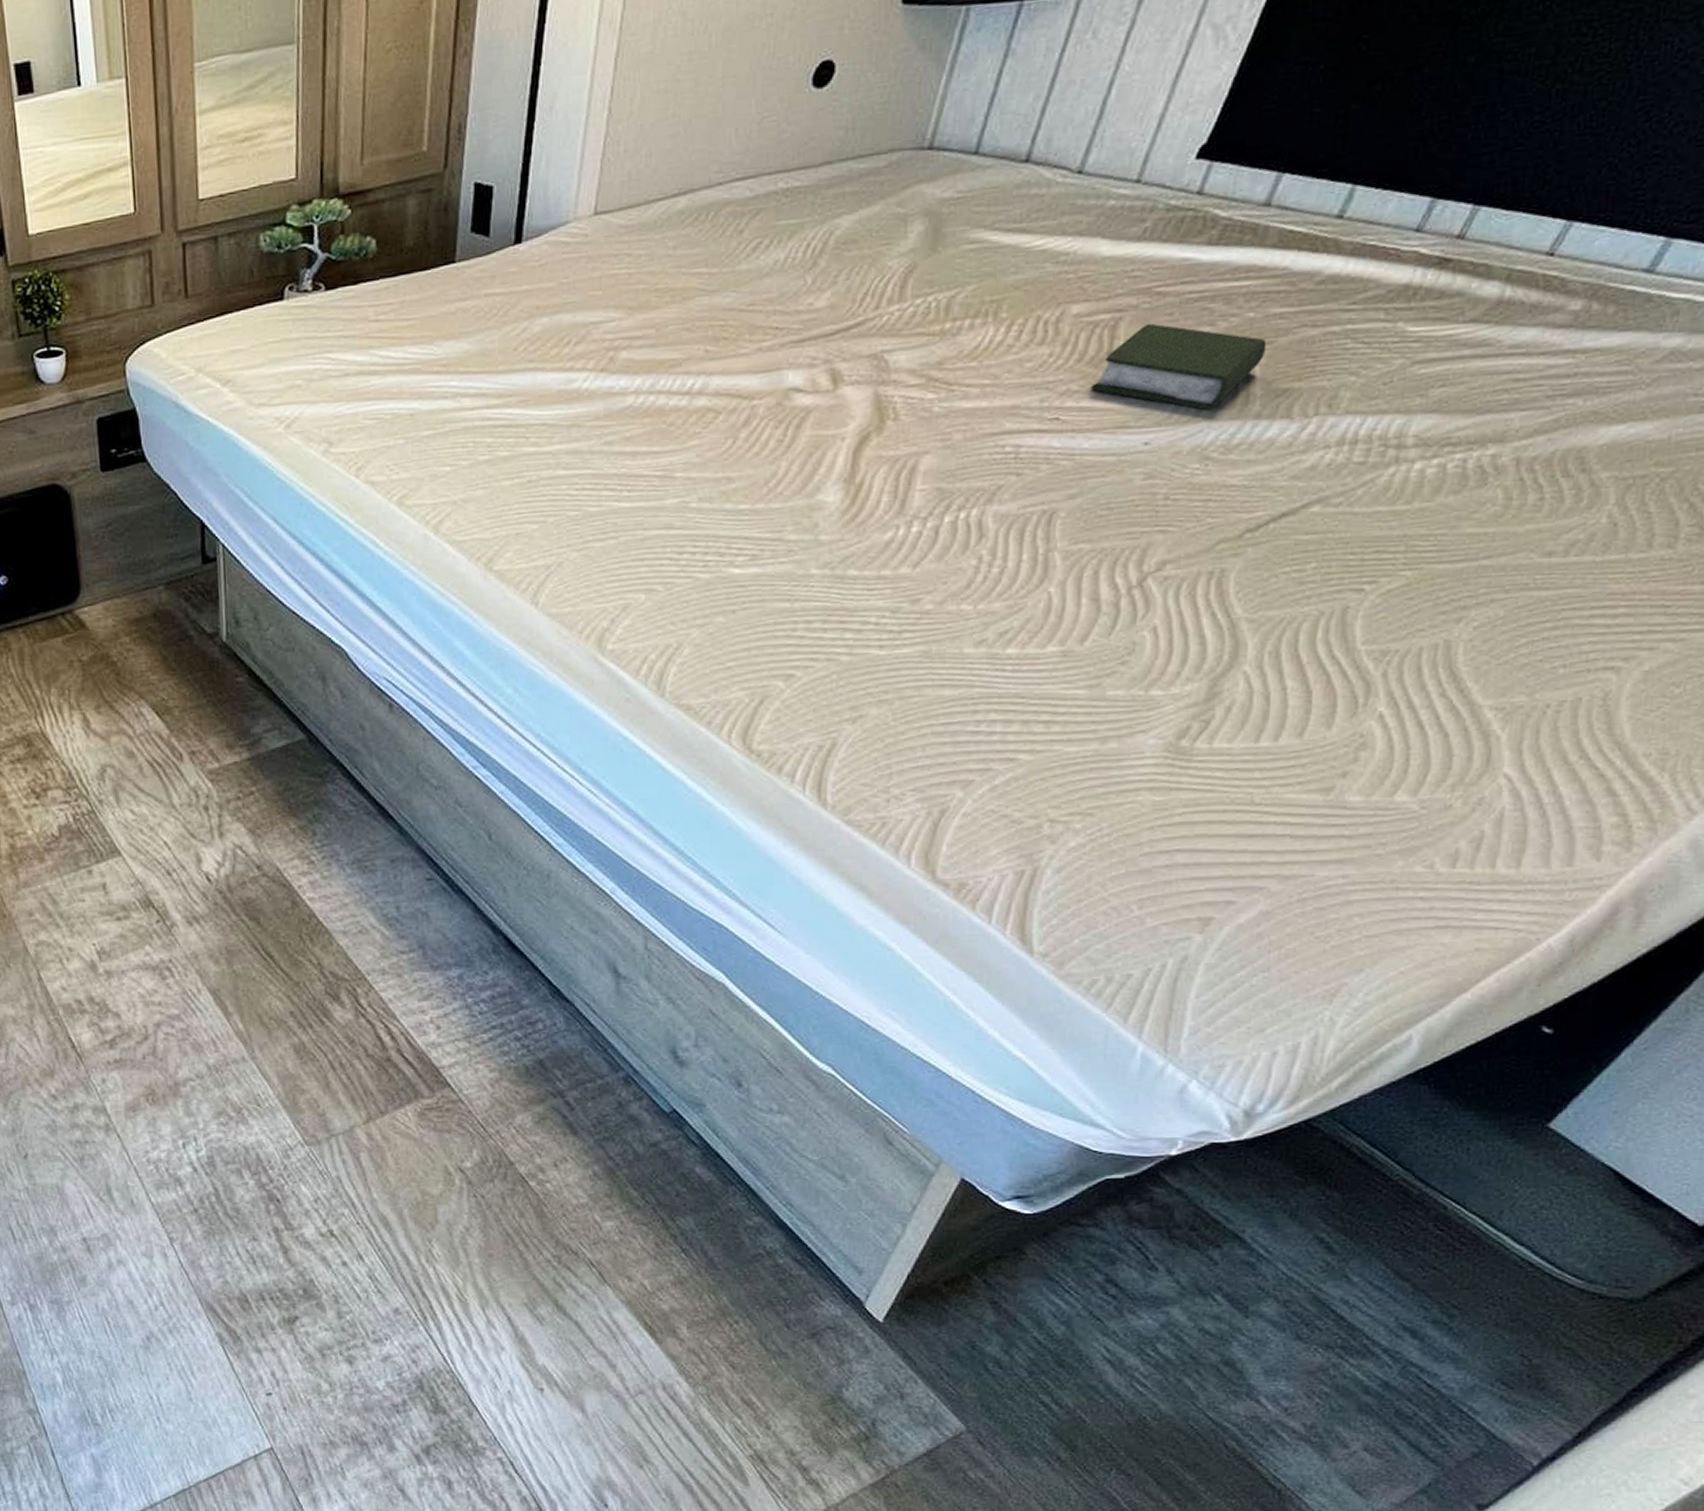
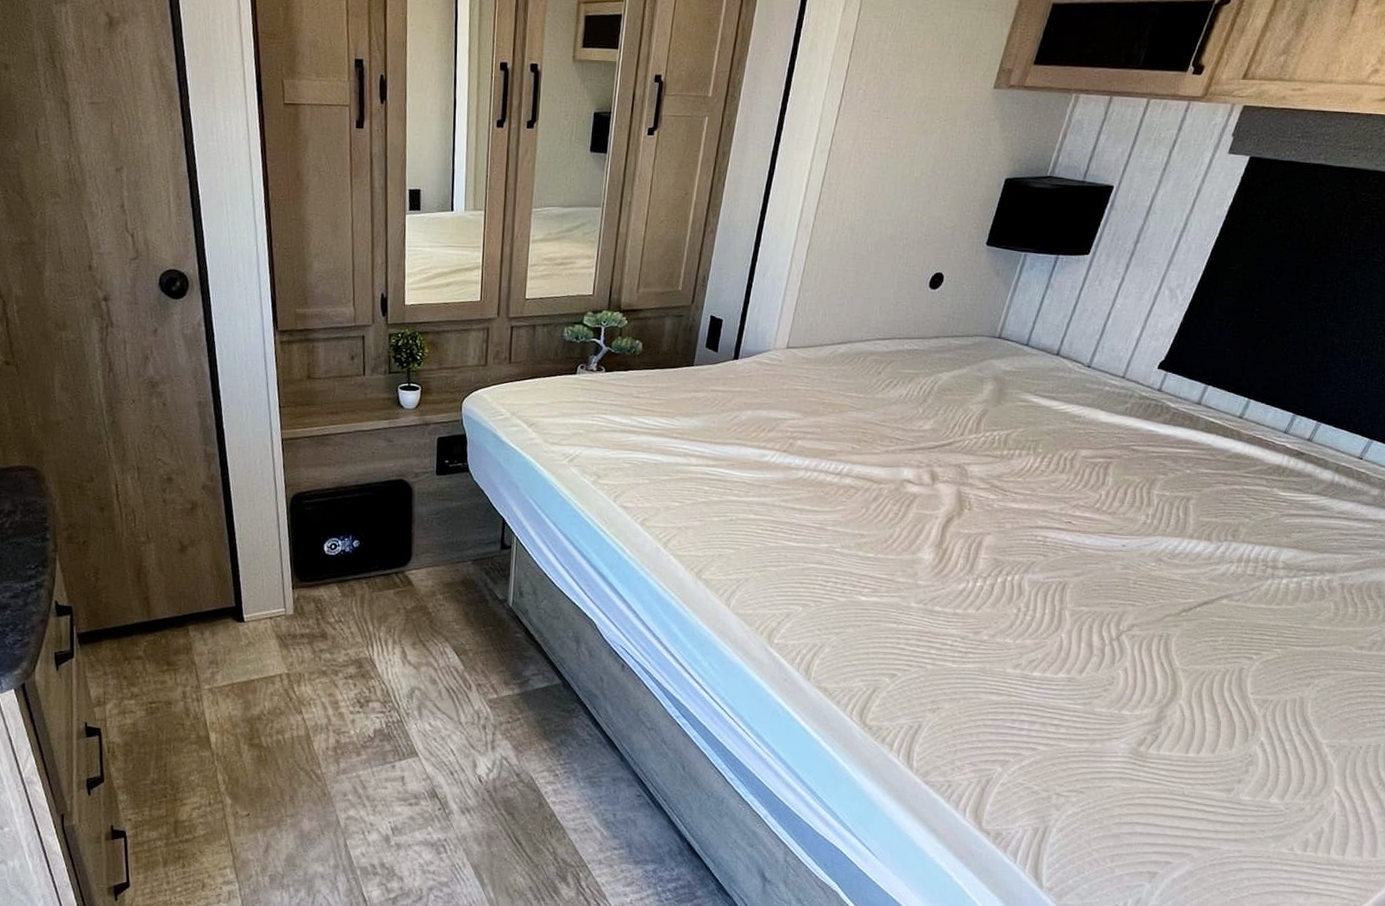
book: present [1091,323,1267,411] -> none [1091,468,1197,529]

